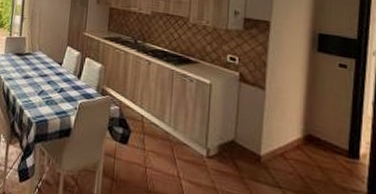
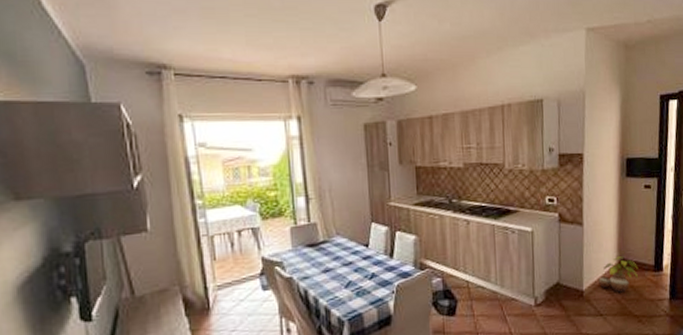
potted plant: none [279,130,328,170] -> present [599,256,639,293]

